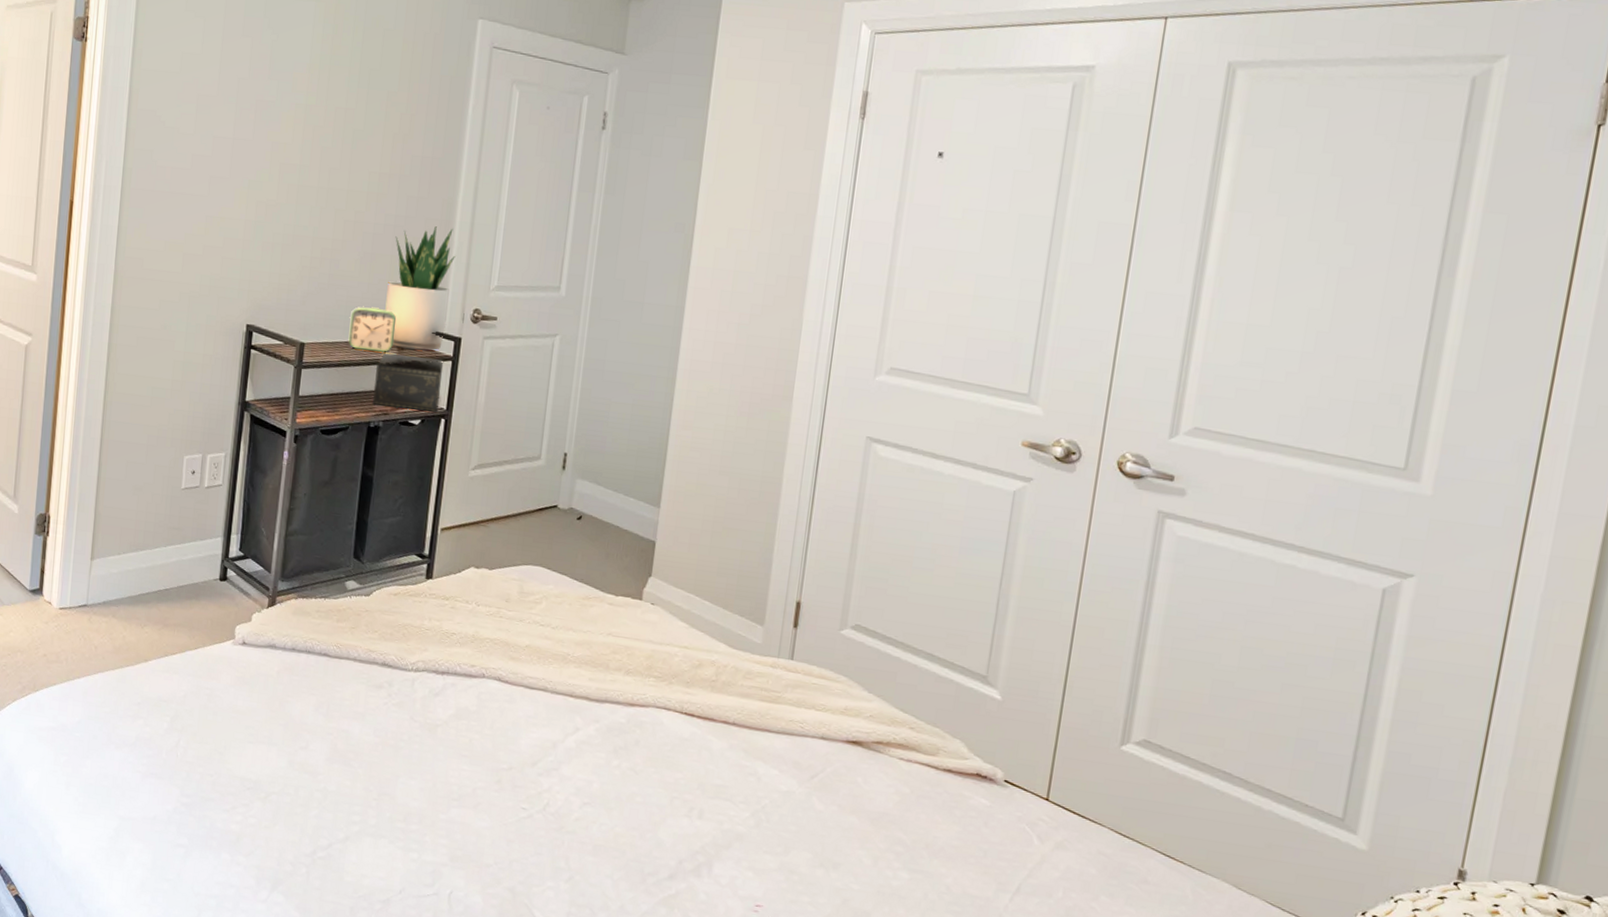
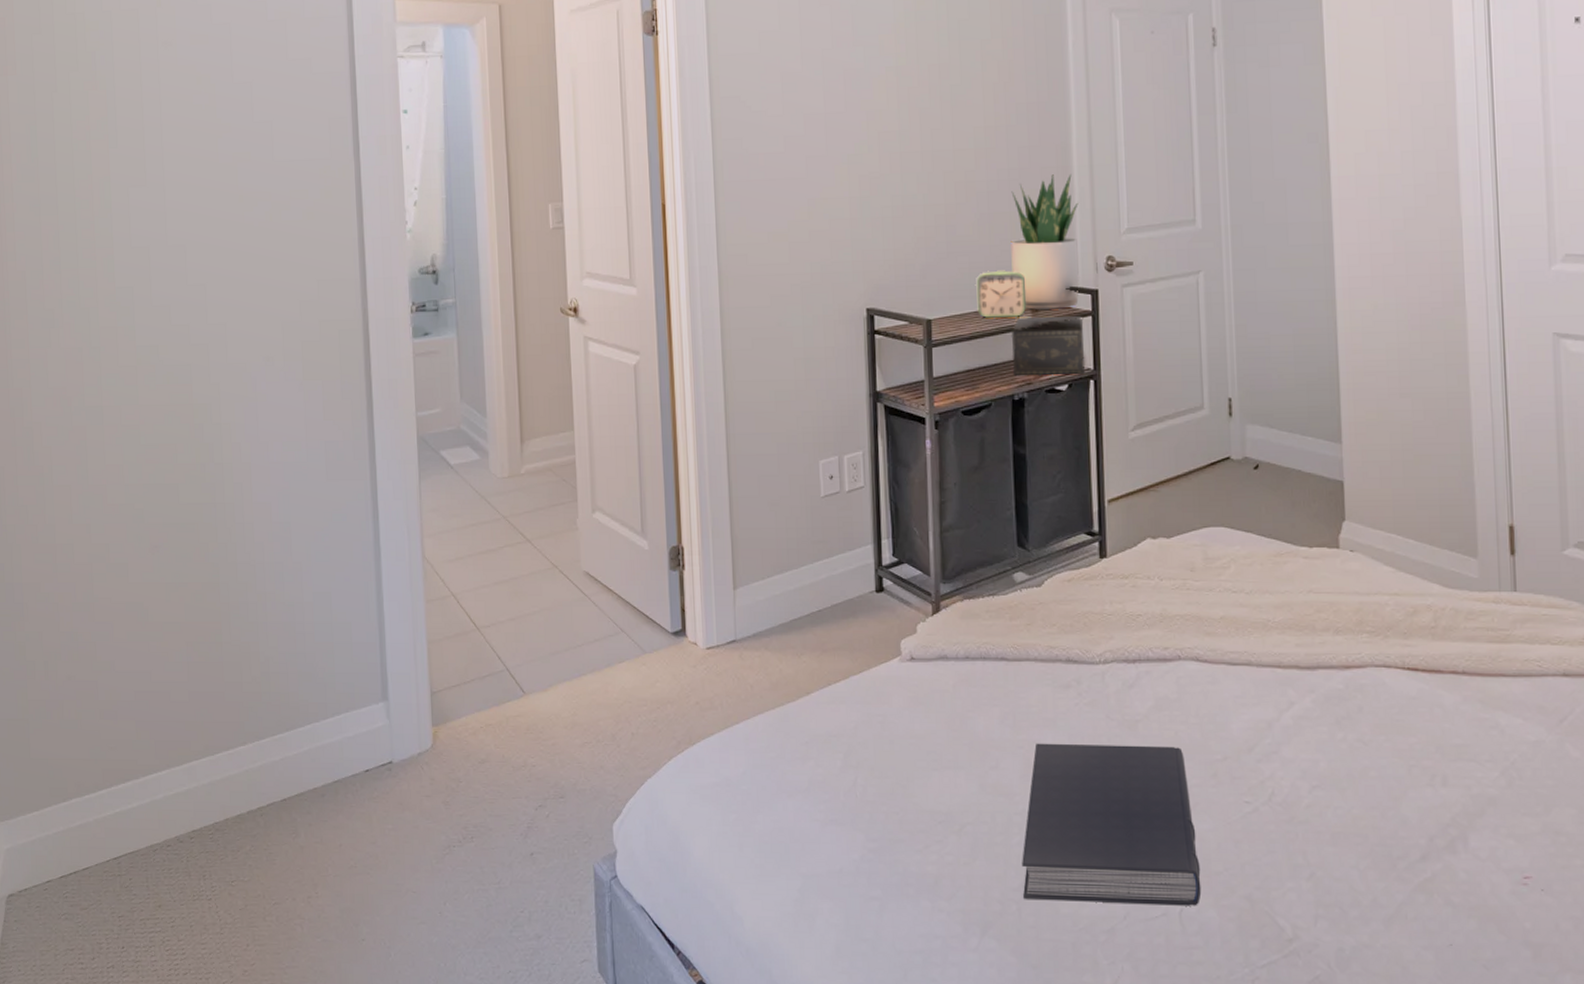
book: none [313,732,475,891] -> present [1022,743,1202,906]

